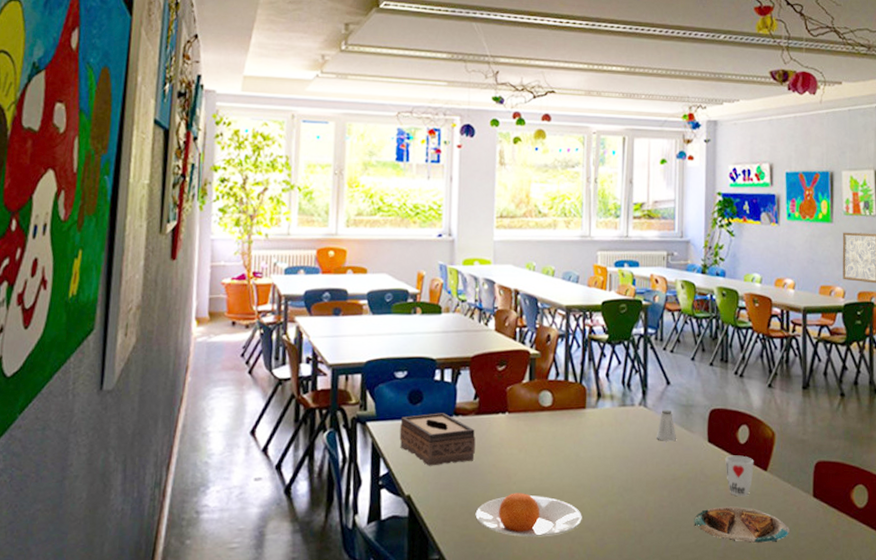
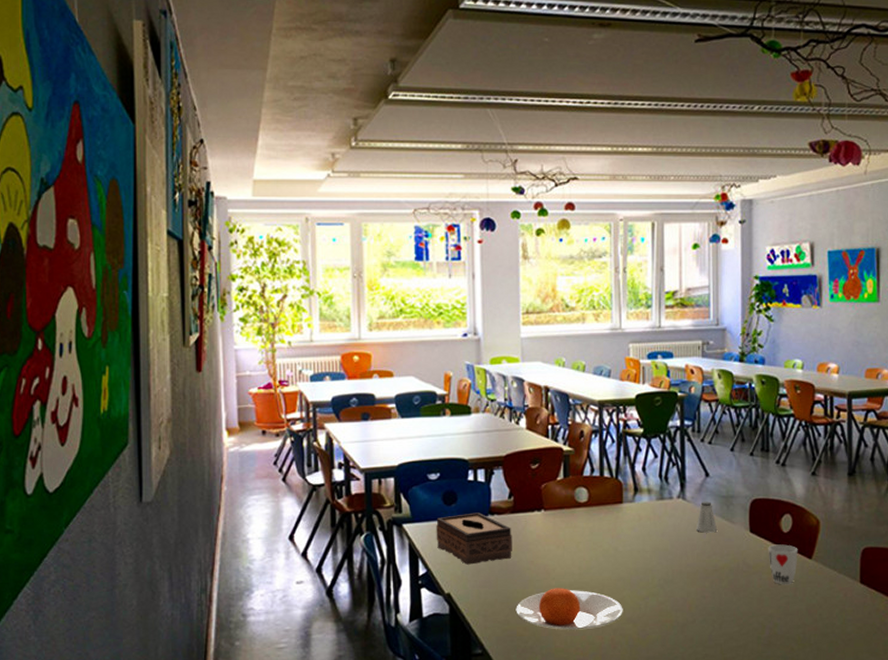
plate: present [694,506,789,544] -> none [737,595,836,631]

